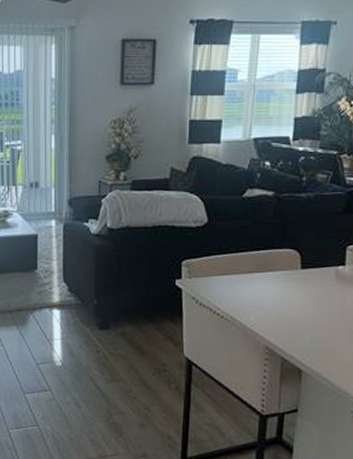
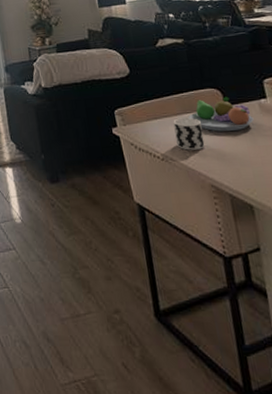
cup: none [241,276,272,311] -> present [173,117,205,150]
fruit bowl: none [259,259,326,295] -> present [188,96,254,132]

